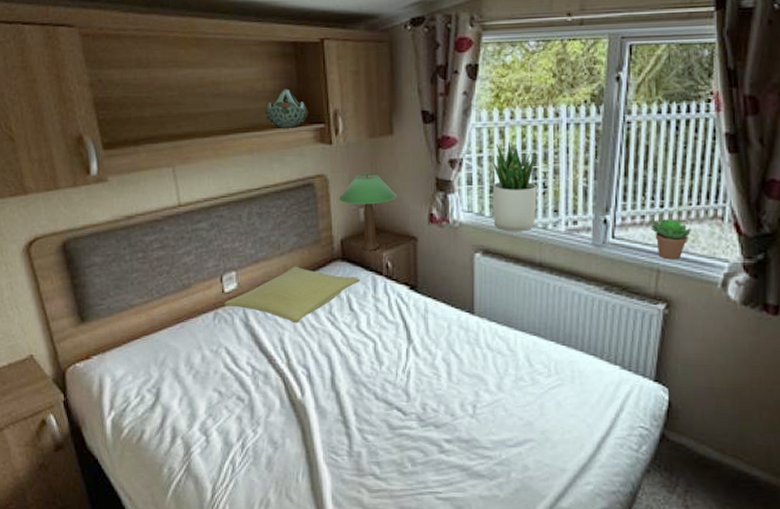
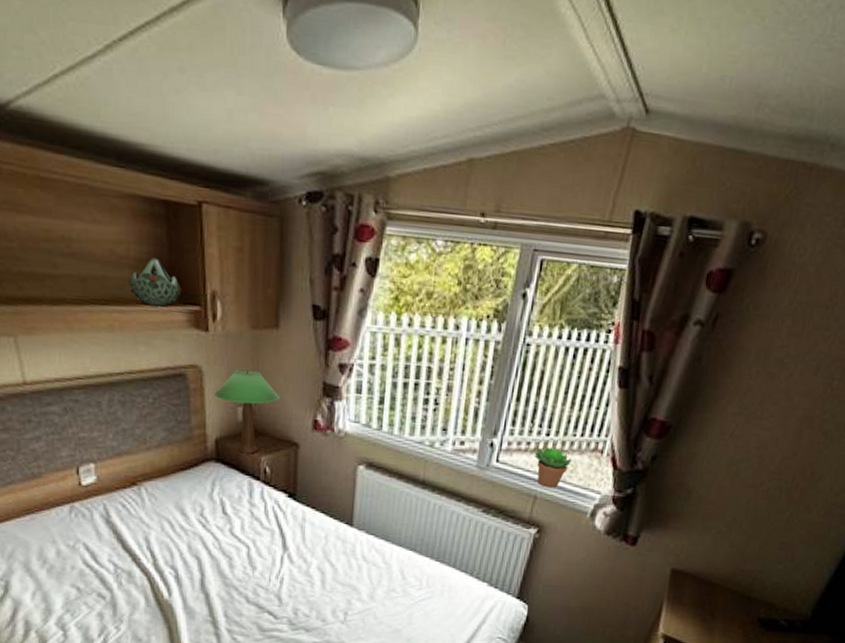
pillow: present [224,266,360,324] -> none [82,463,236,524]
planter: present [492,142,537,232] -> none [380,351,432,448]

